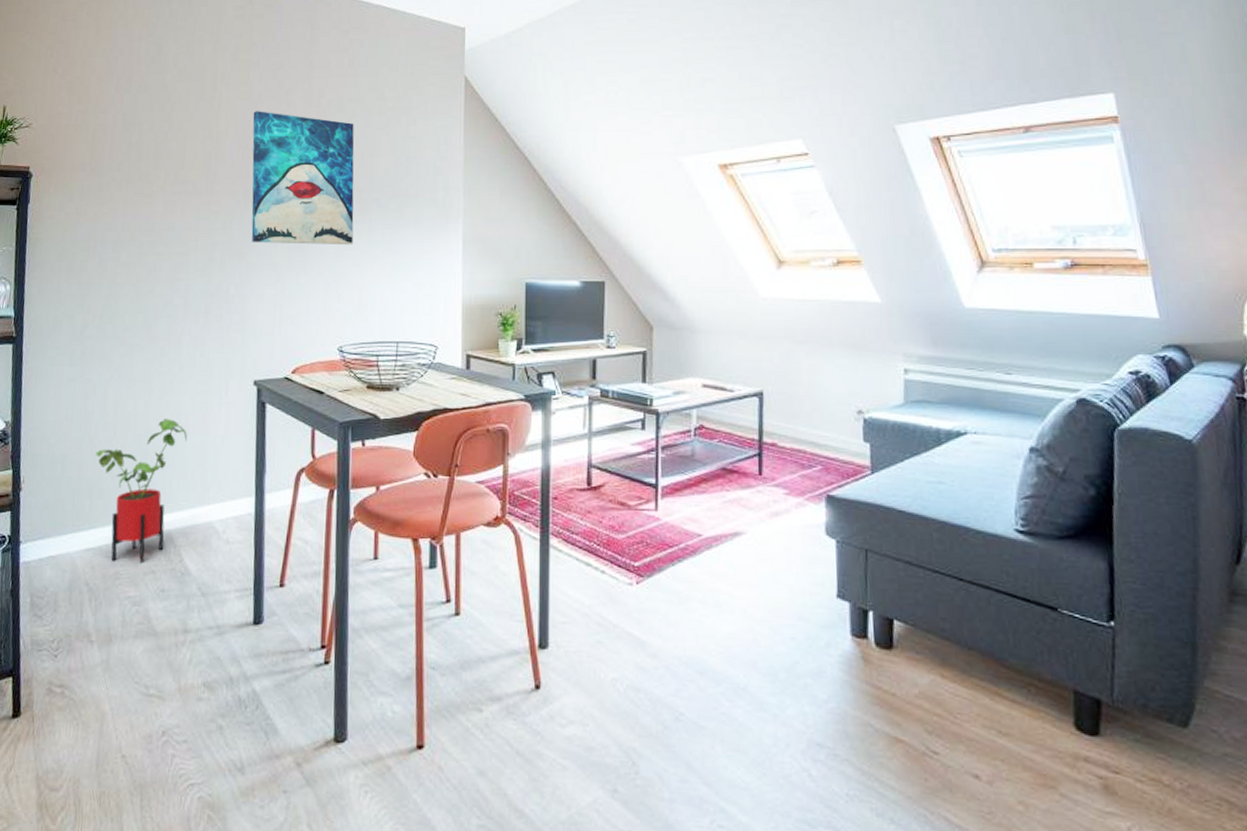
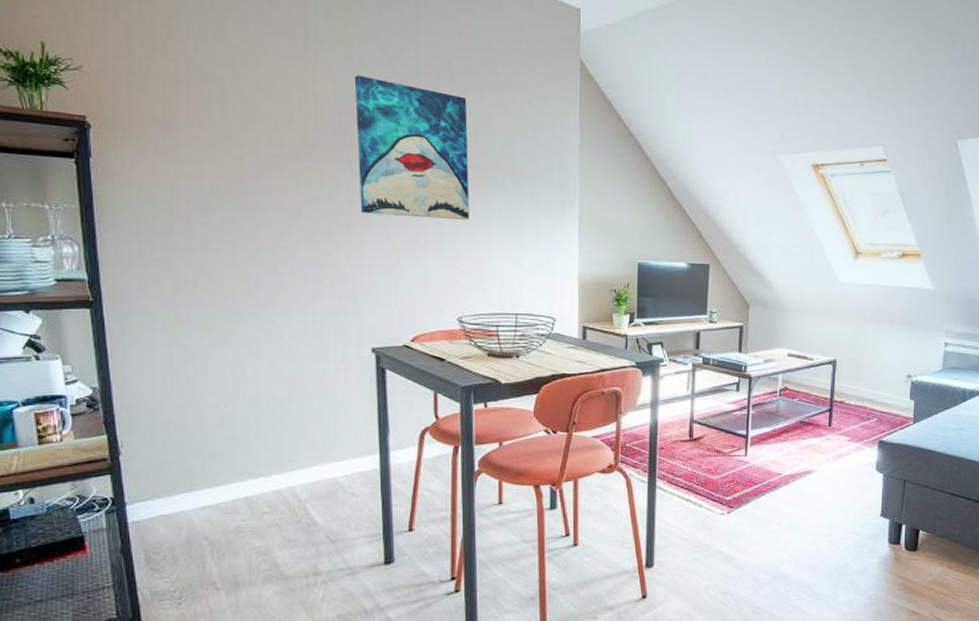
house plant: present [96,419,187,562] -> none [203,384,304,517]

